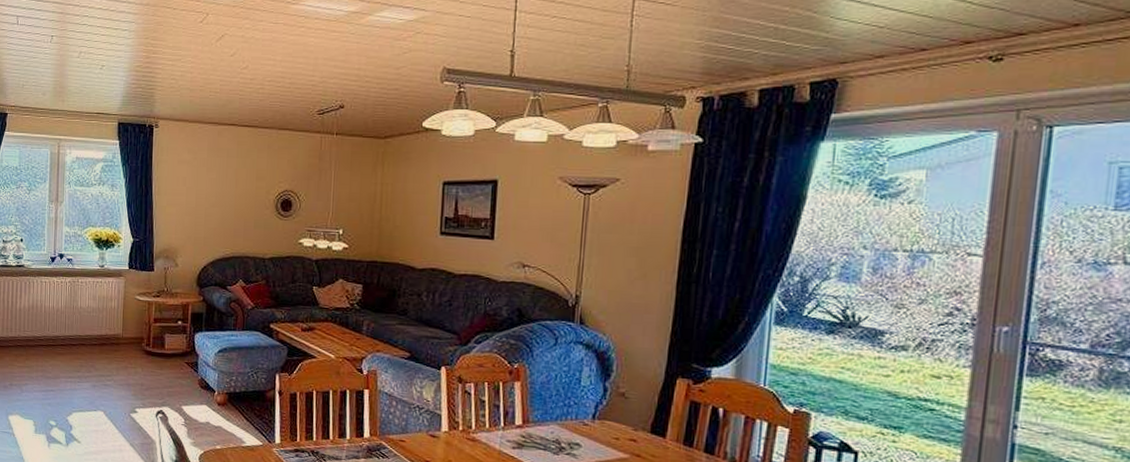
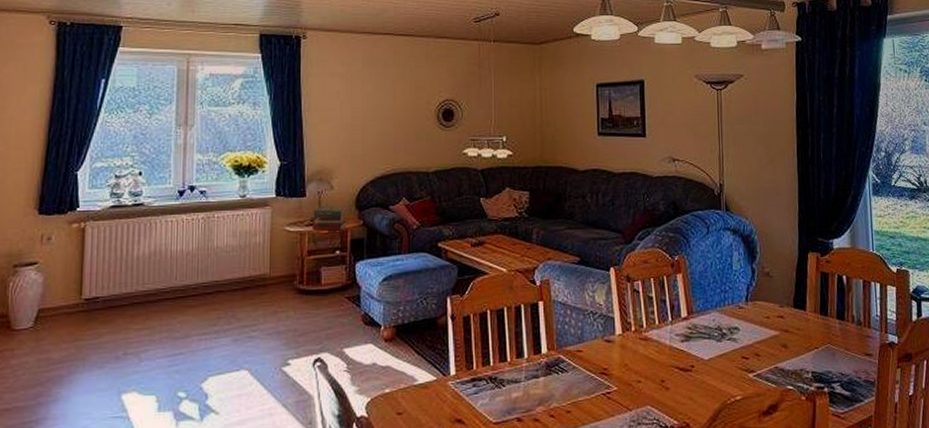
books: none [158,280,189,305] -> present [312,205,347,232]

